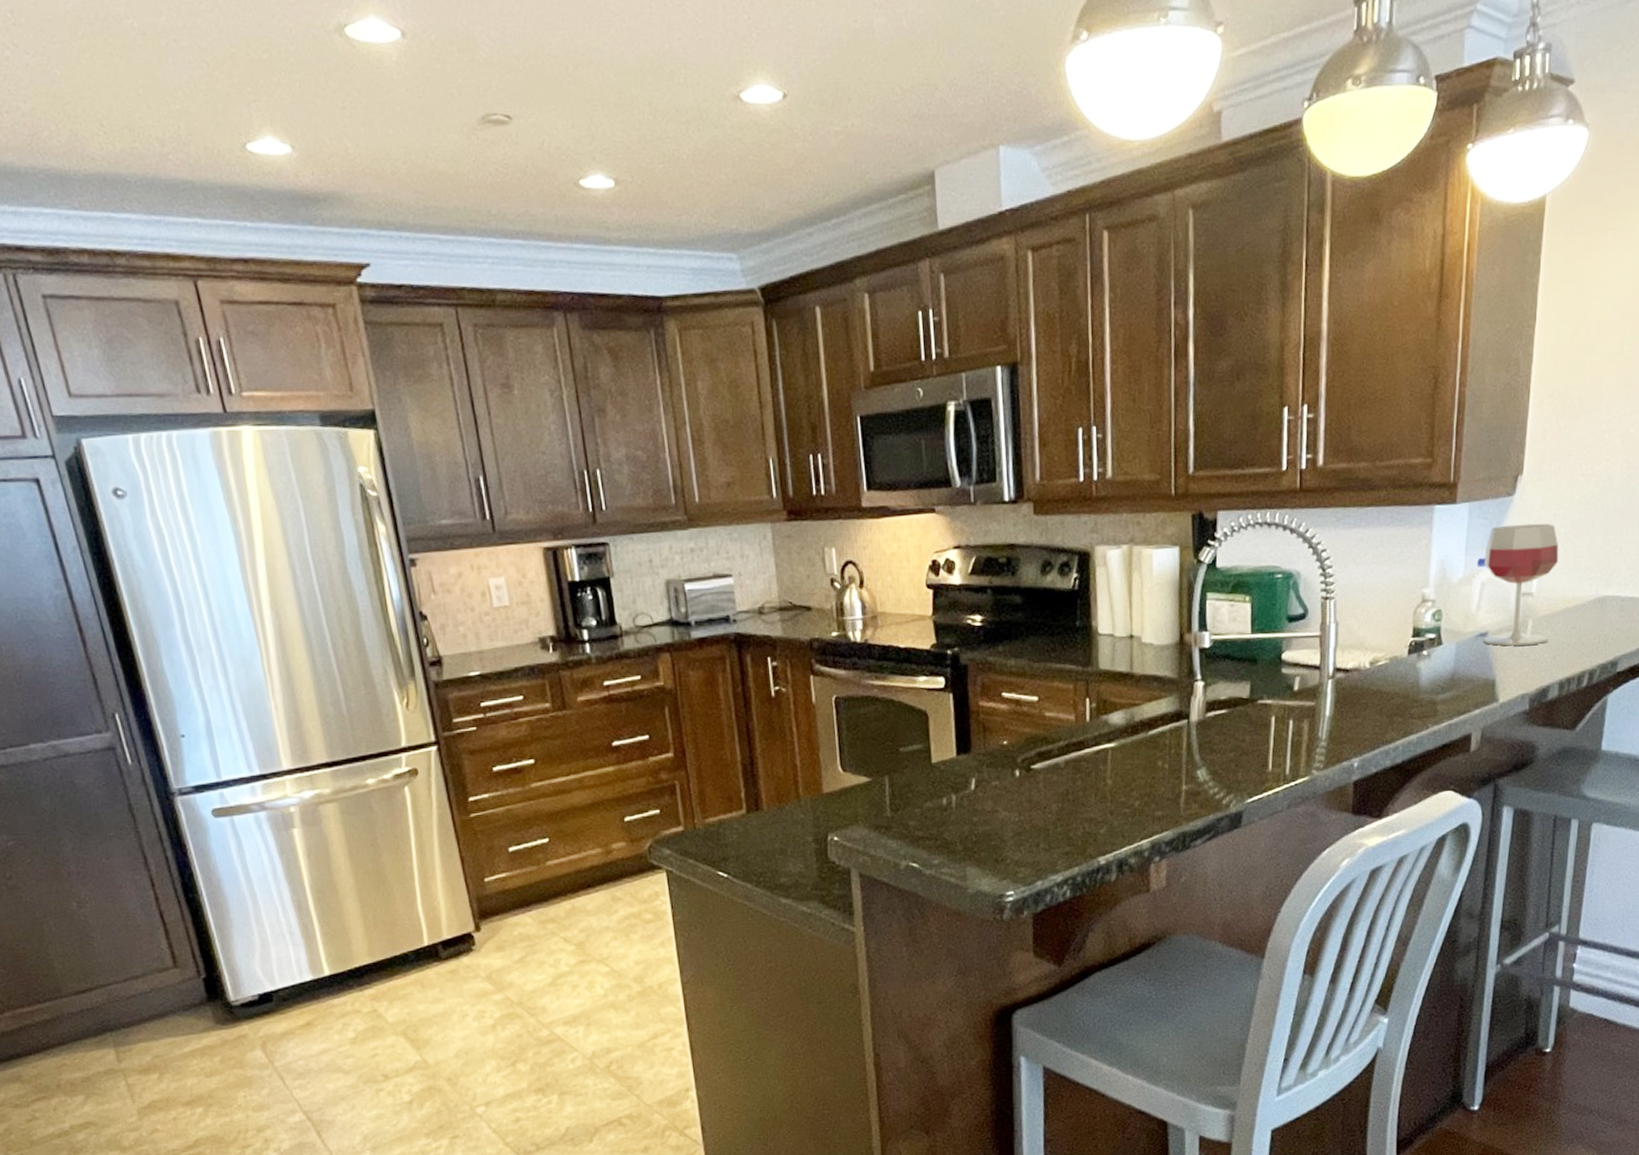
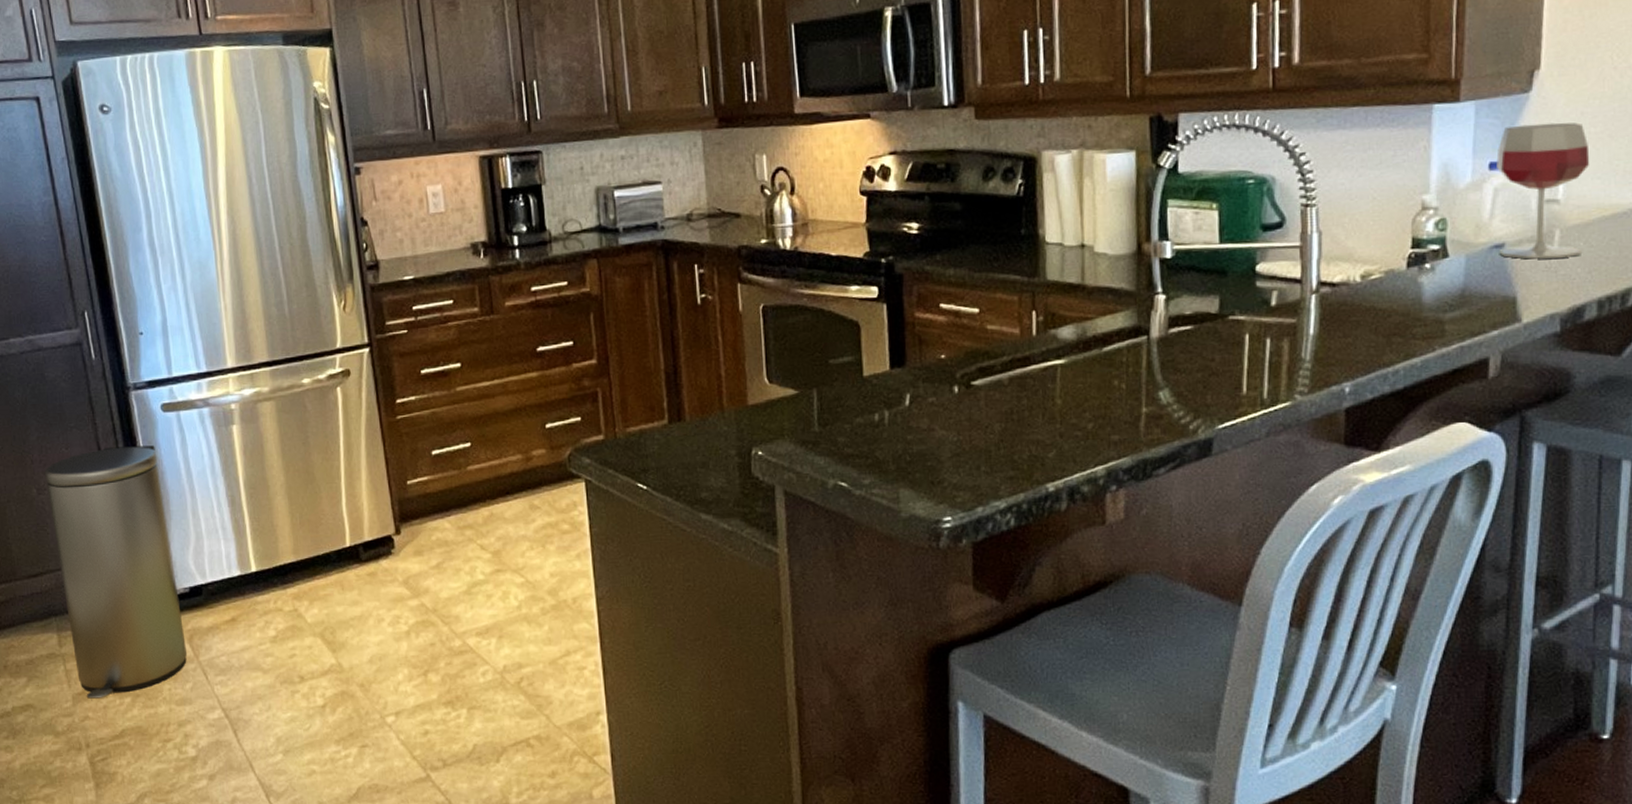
pedal bin: none [83,852,261,1113] -> present [44,445,187,700]

